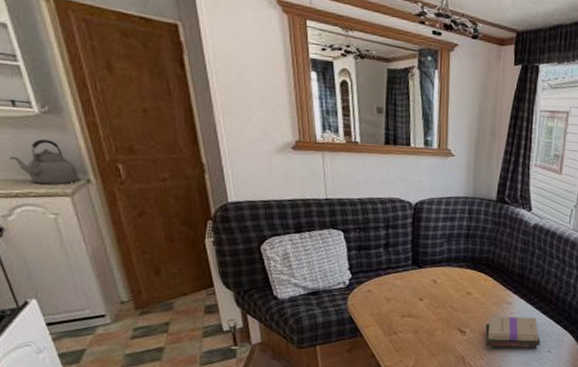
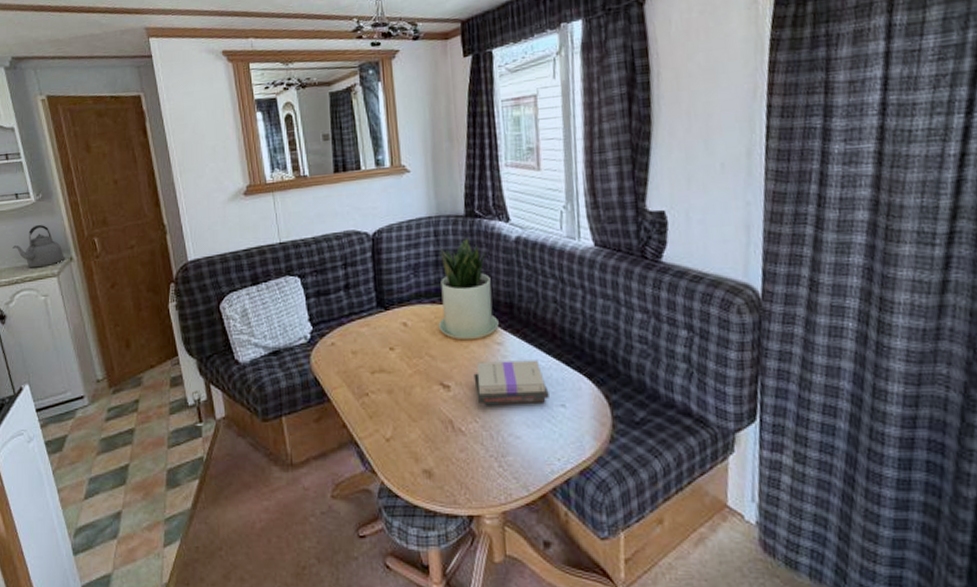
planter: none [462,219,511,299] -> present [438,237,499,341]

